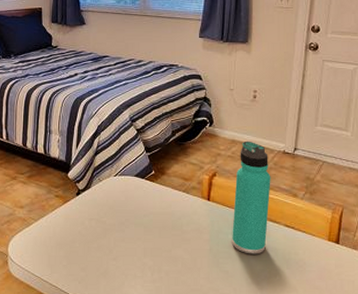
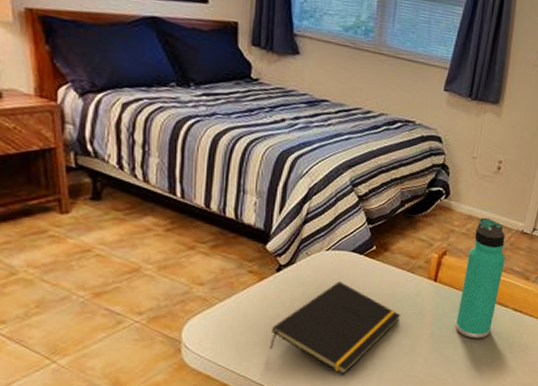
notepad: none [74,202,181,288] -> present [269,281,401,375]

